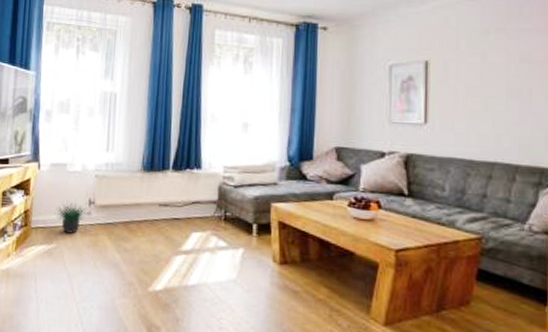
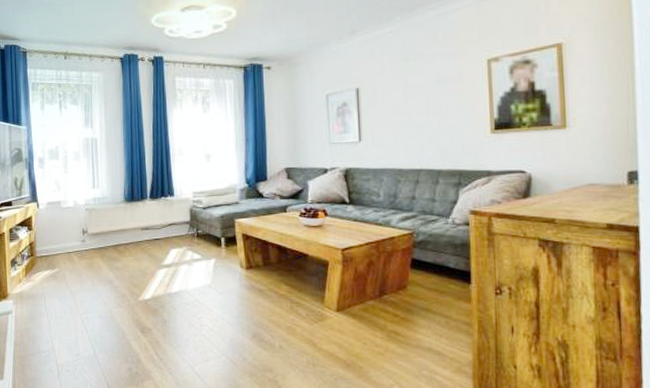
potted plant: present [54,200,86,234] -> none [54,231,81,259]

